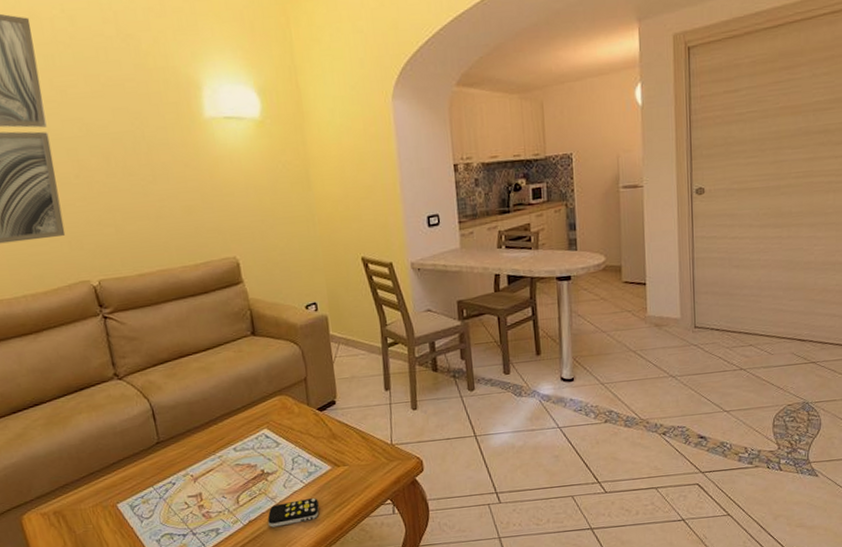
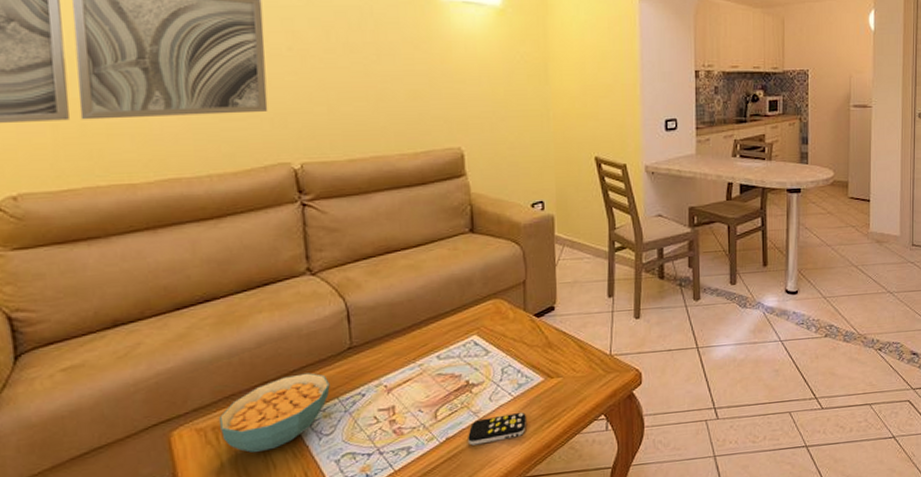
cereal bowl: none [57,465,145,534] -> present [218,373,330,453]

